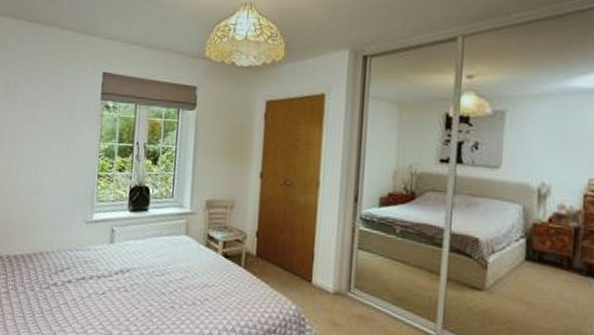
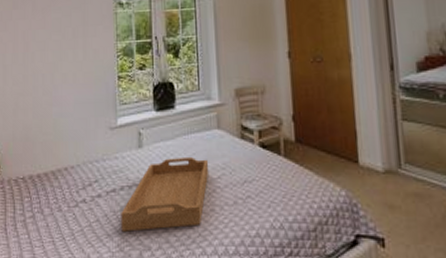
serving tray: none [87,256,174,319] -> present [121,158,209,232]

